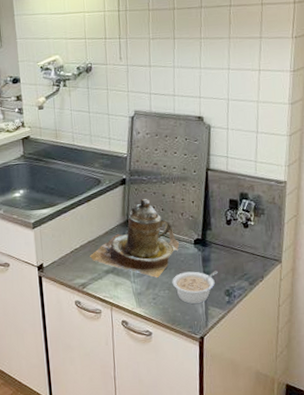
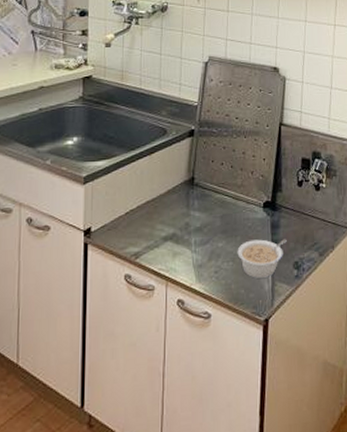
teapot: present [90,198,180,278] -> none [147,153,248,247]

